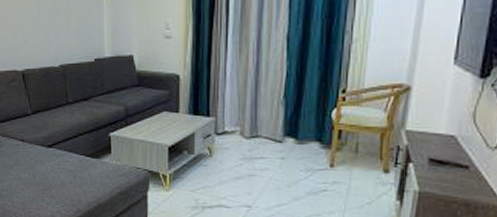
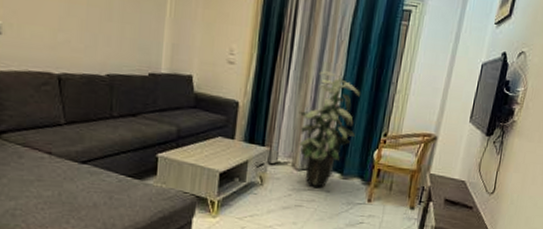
indoor plant: none [242,30,310,155] -> present [298,71,361,188]

